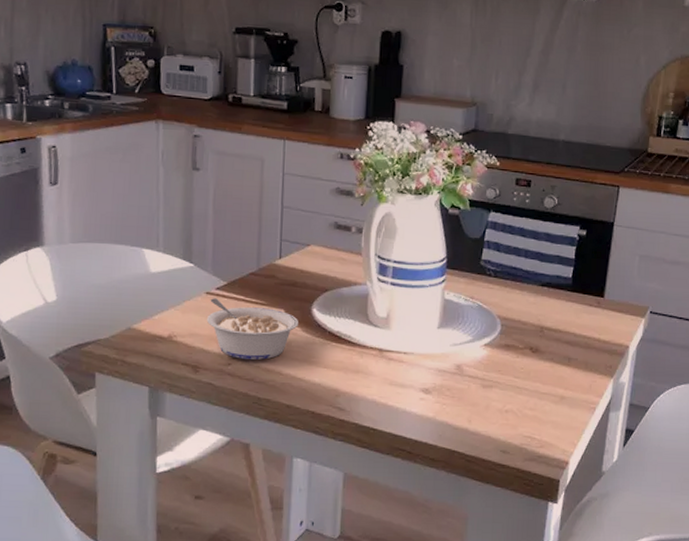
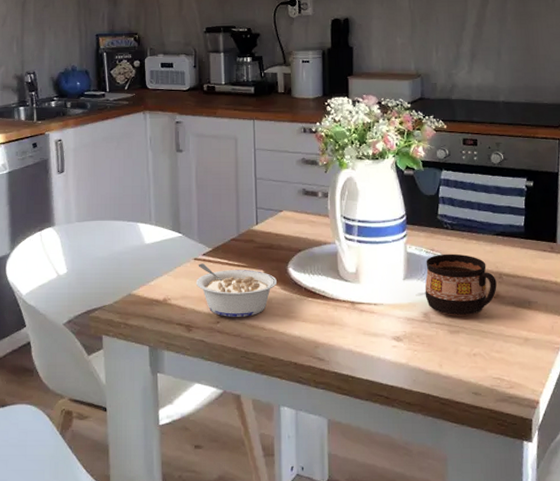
cup: none [459,302,537,370] -> present [424,253,497,316]

